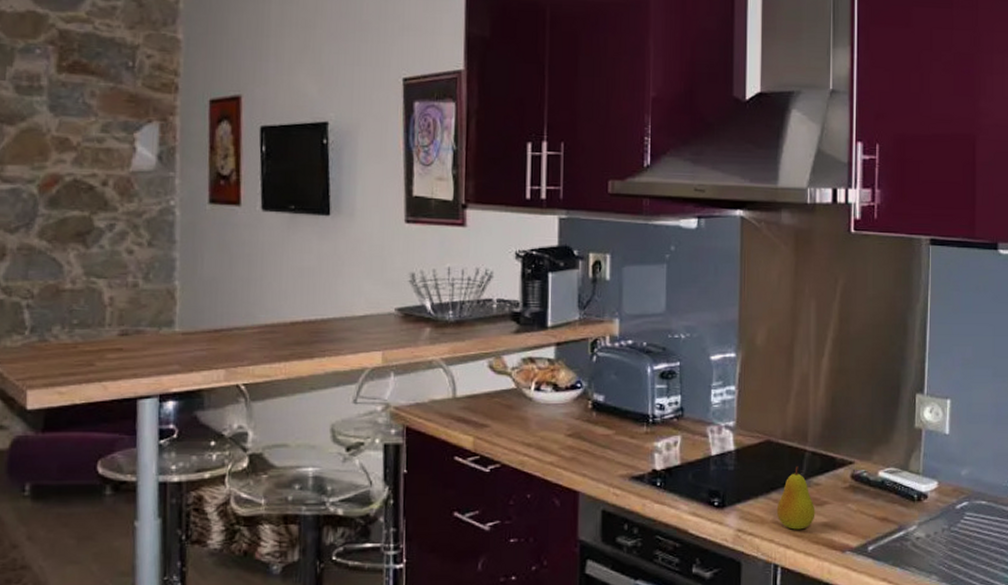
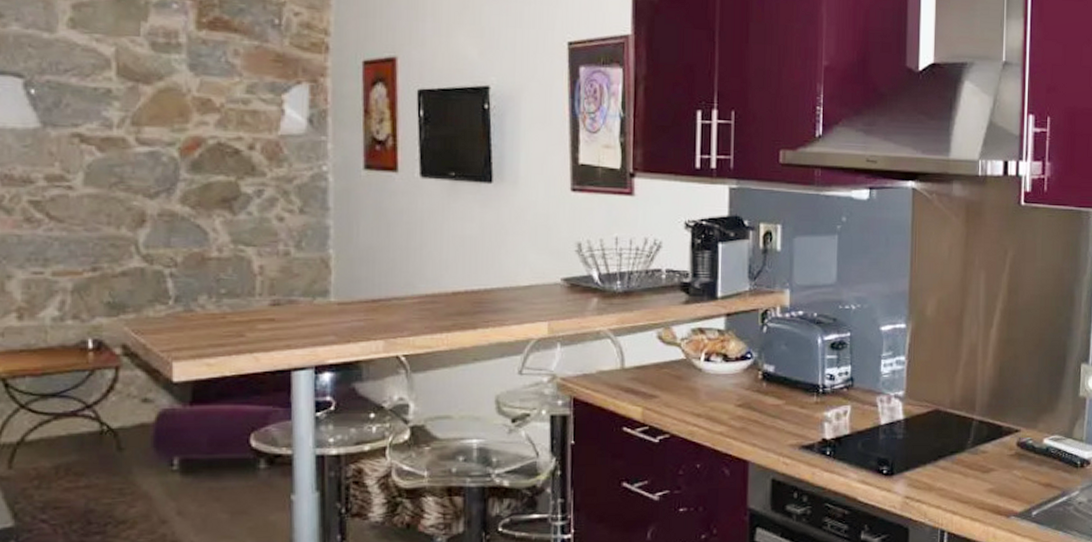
fruit: present [776,466,815,530] -> none [944,435,982,496]

